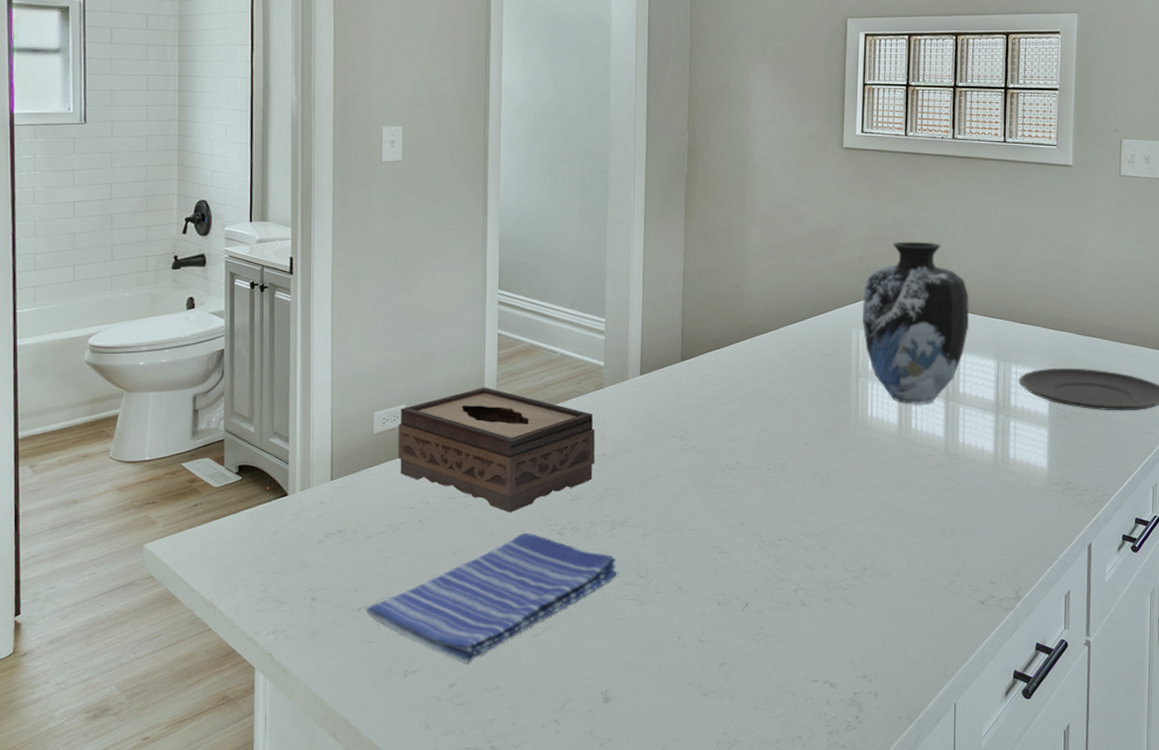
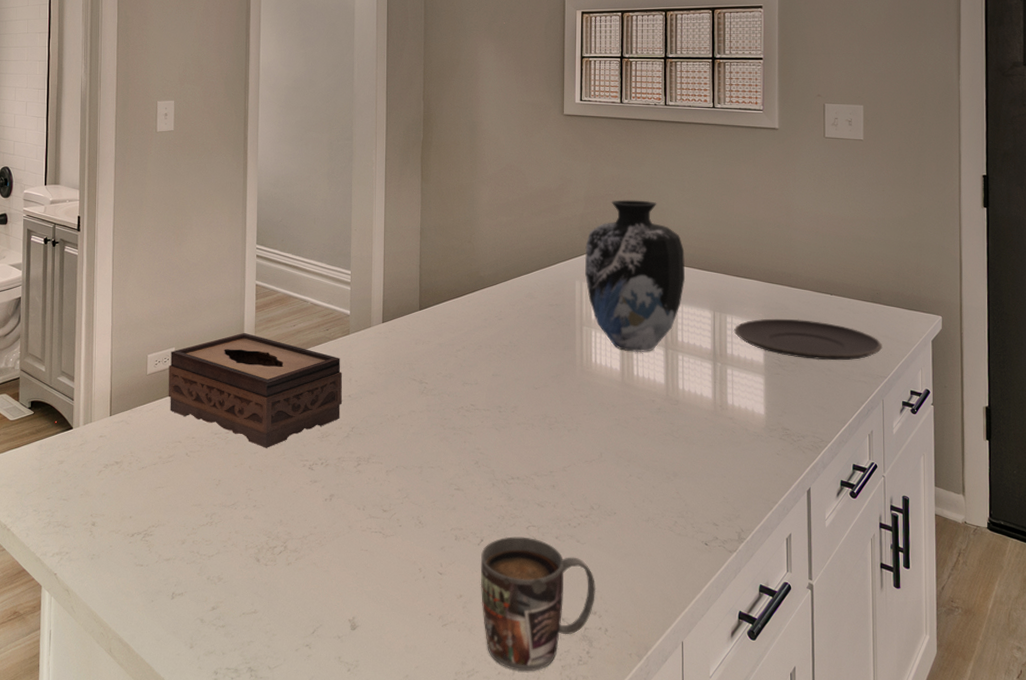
dish towel: present [365,533,618,664] -> none [138,468,364,588]
mug: none [744,600,867,740] -> present [480,536,596,672]

